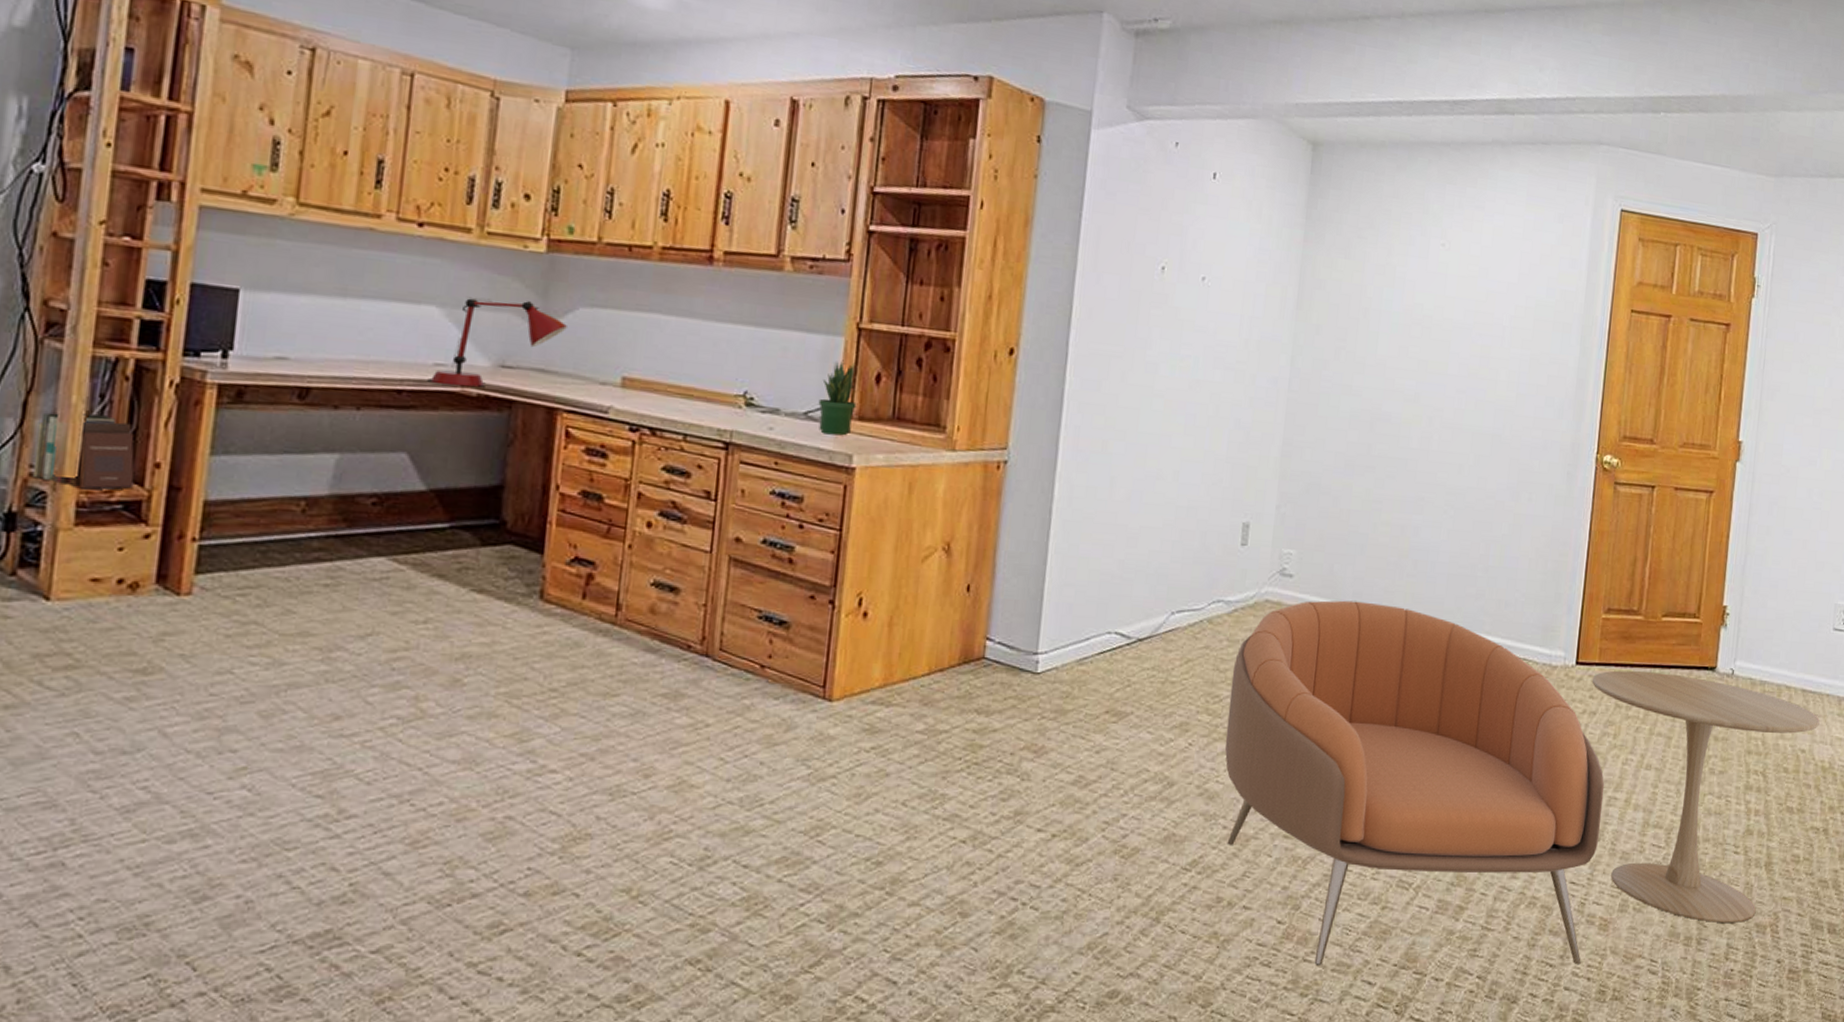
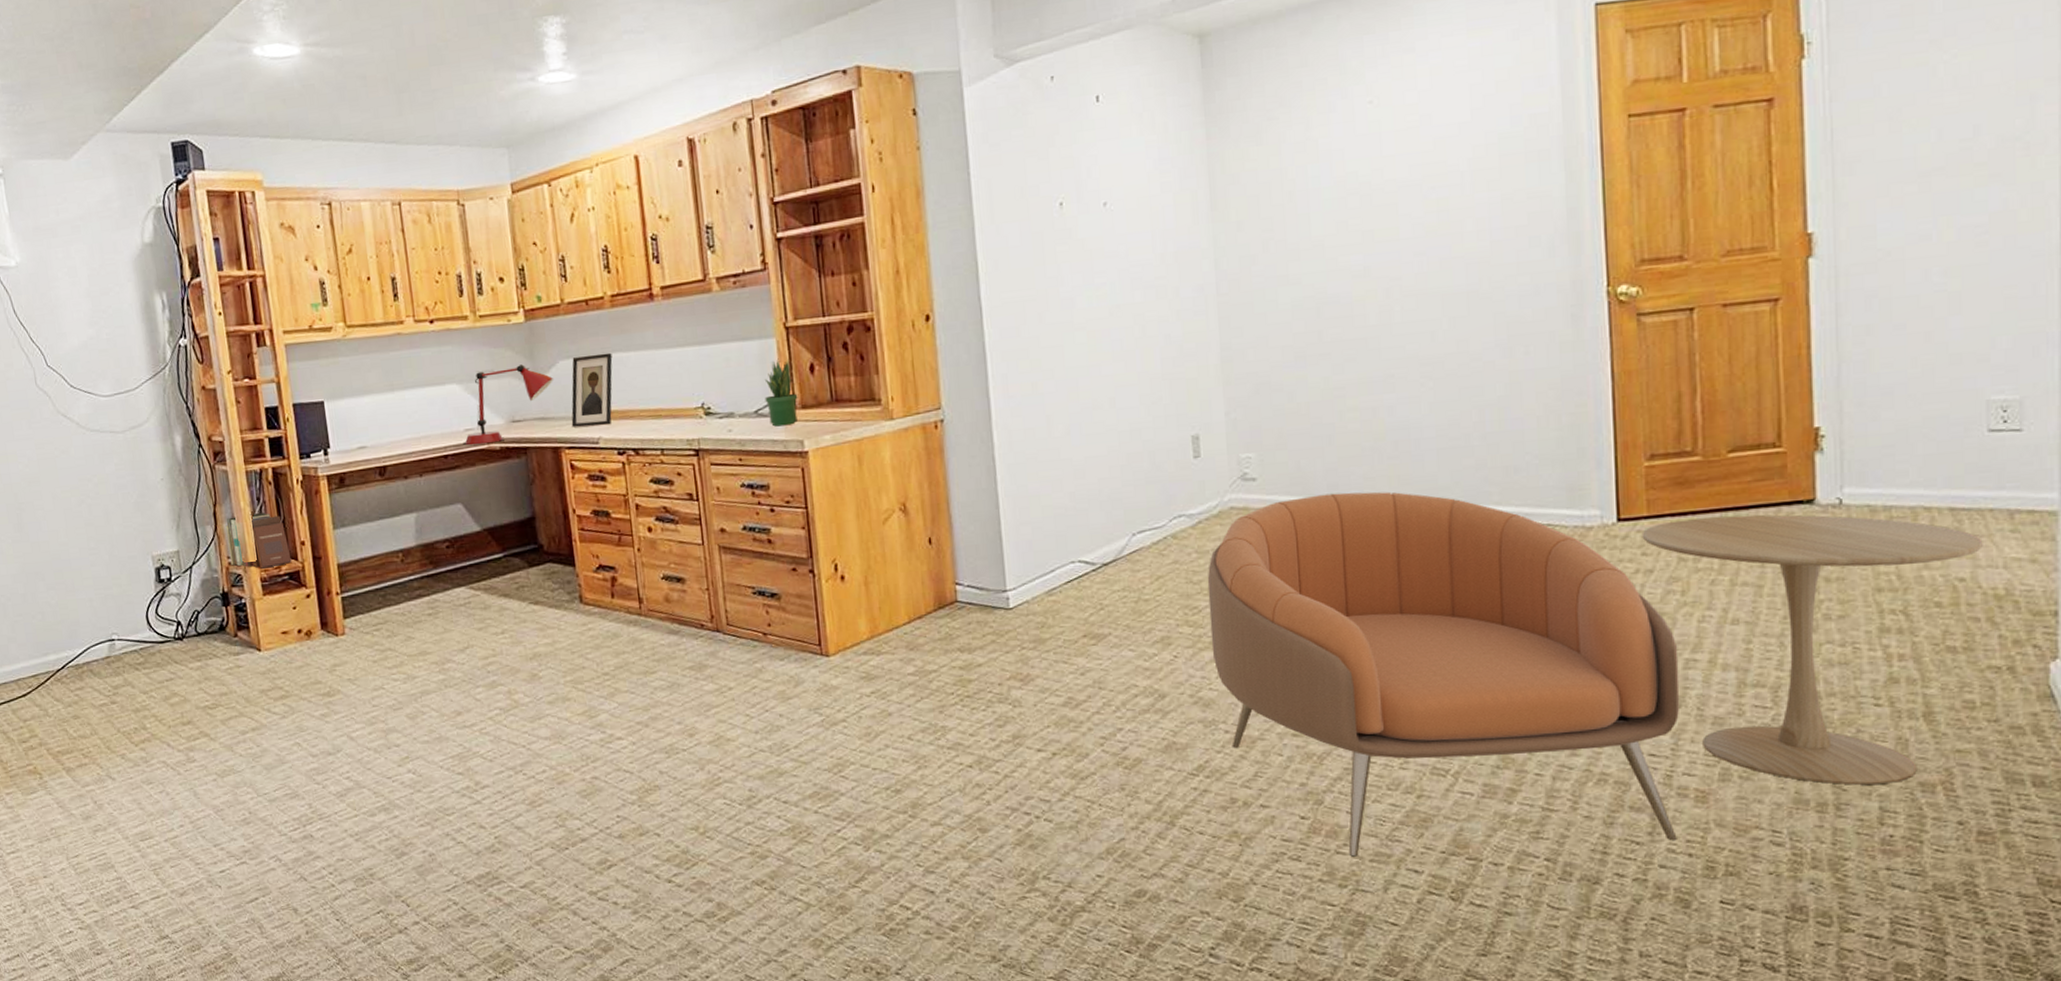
picture frame: none [578,307,648,395] -> present [571,352,613,427]

